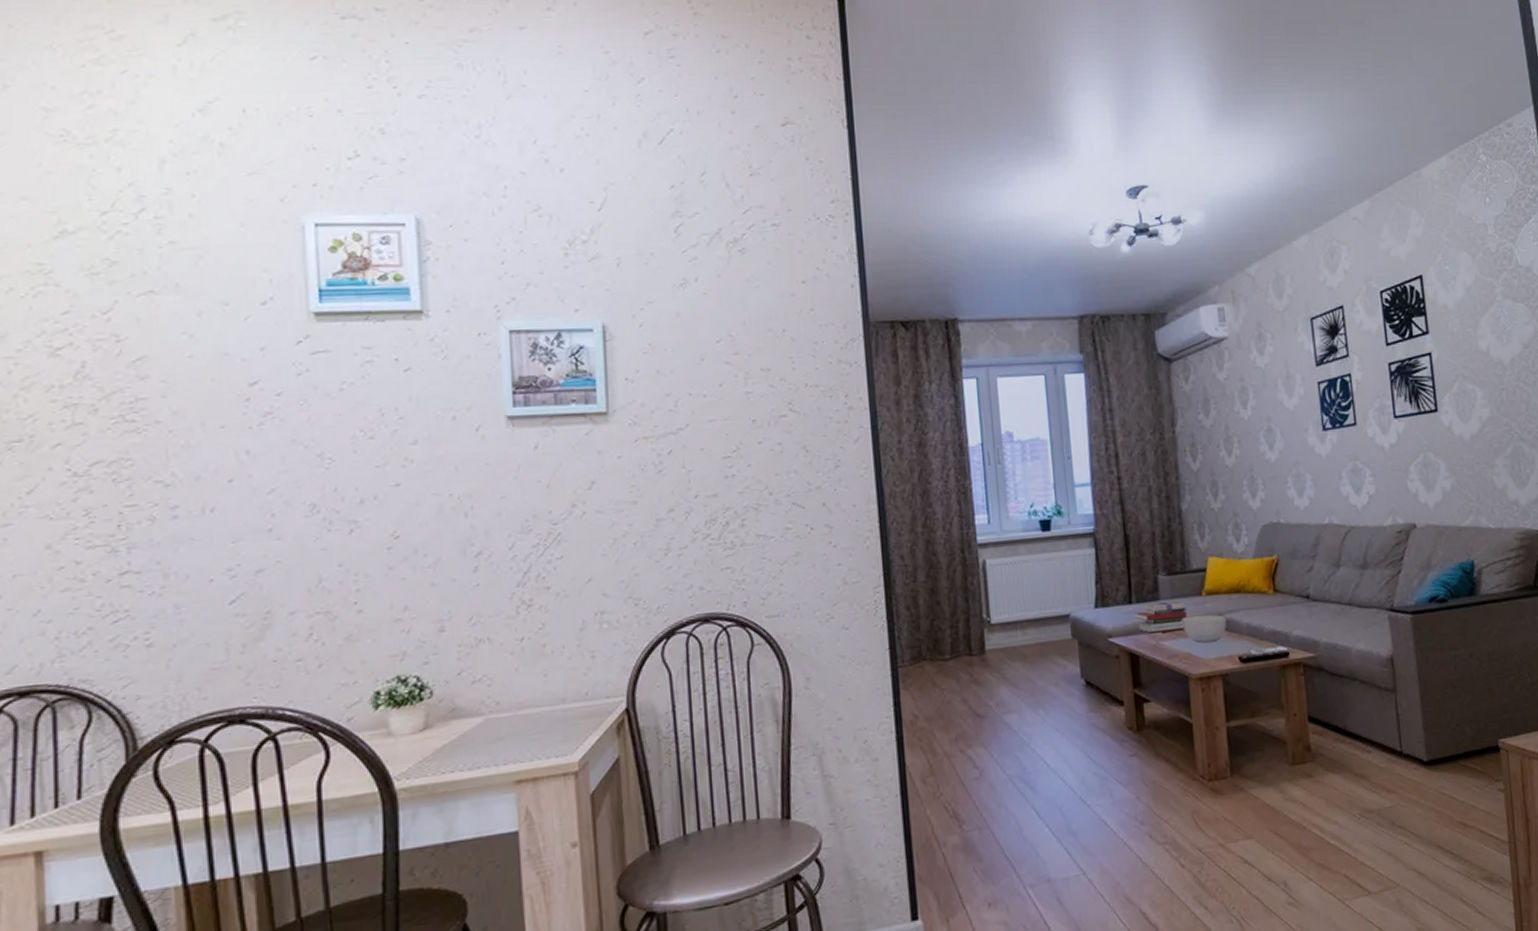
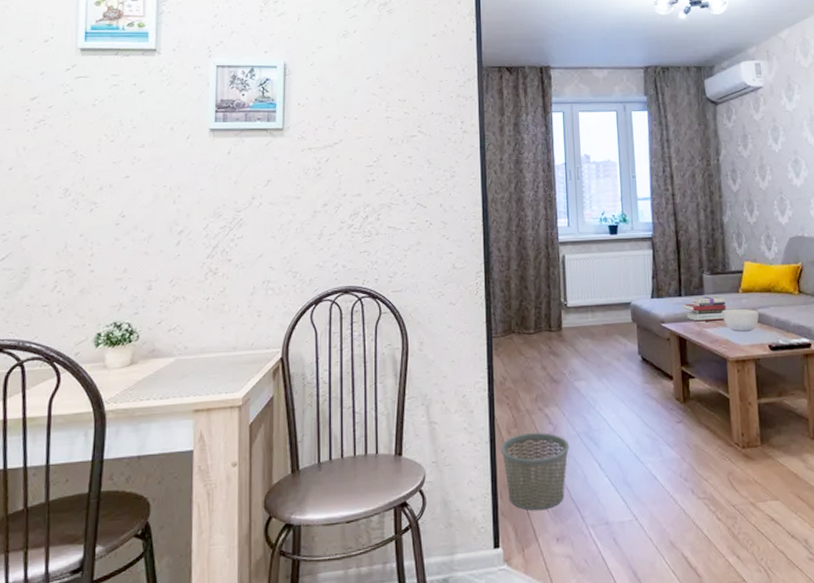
basket: none [914,779,1000,873] -> present [501,432,570,510]

